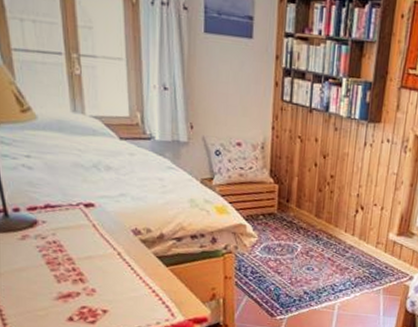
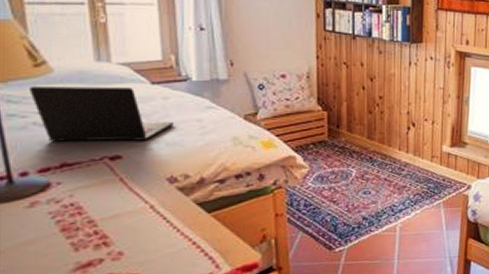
laptop: none [18,131,139,193] -> present [29,86,175,142]

